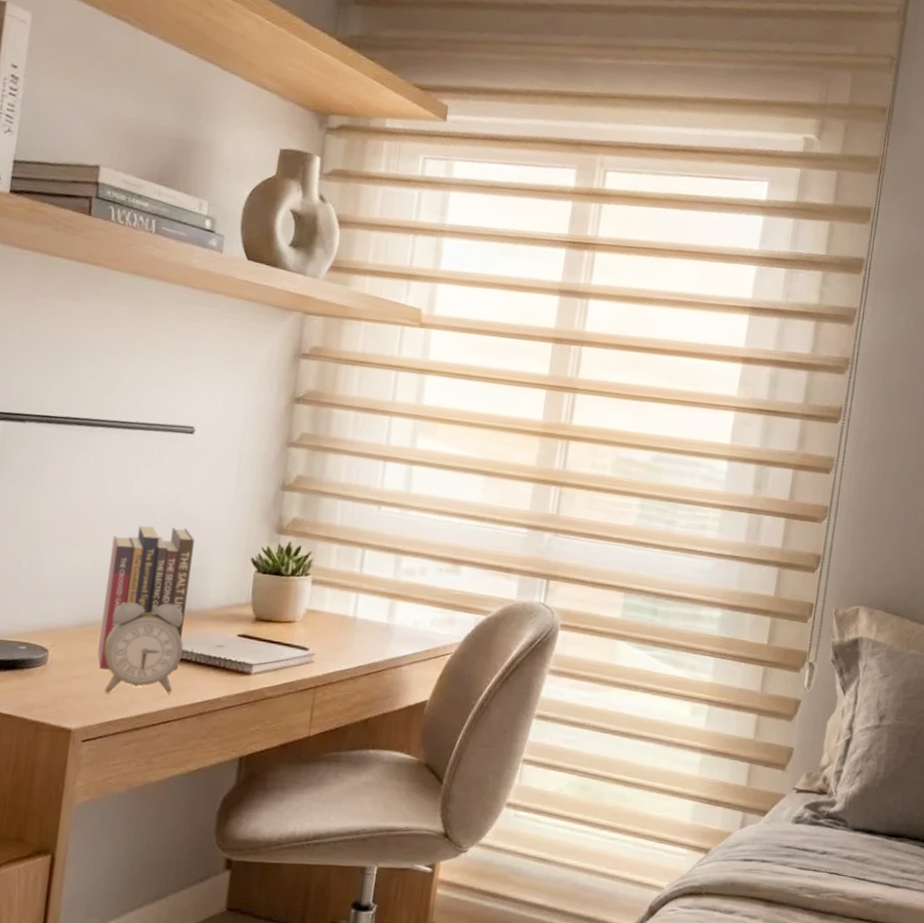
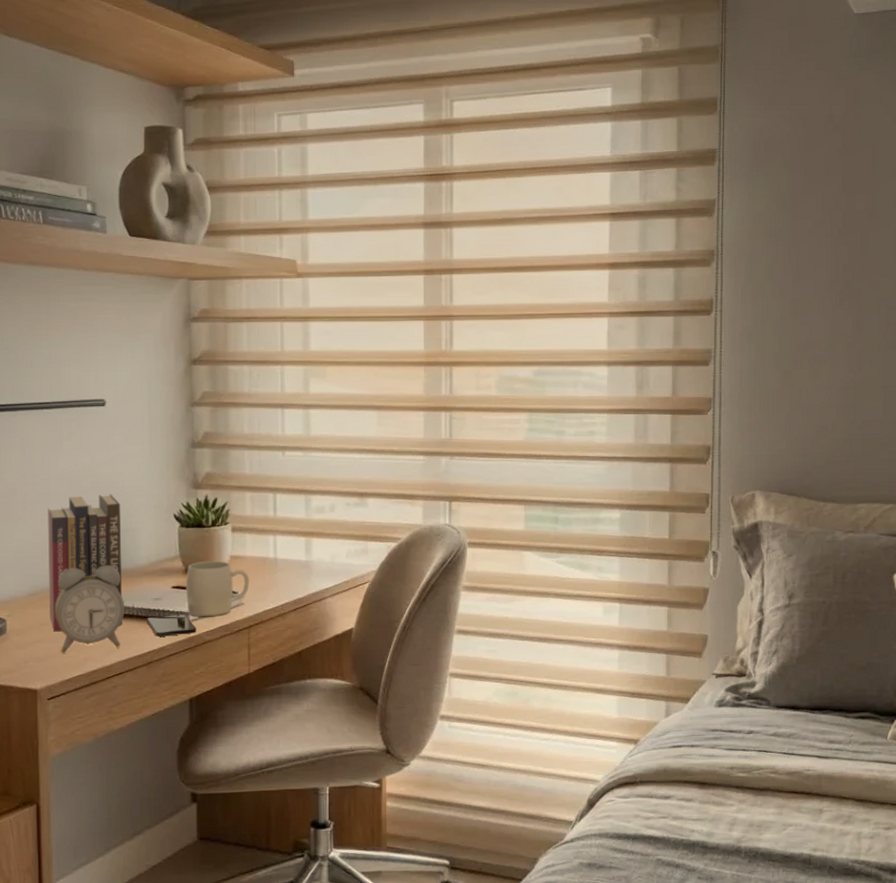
phone: none [204,664,258,688] -> present [146,614,196,637]
mug: none [251,611,324,672] -> present [185,560,249,617]

